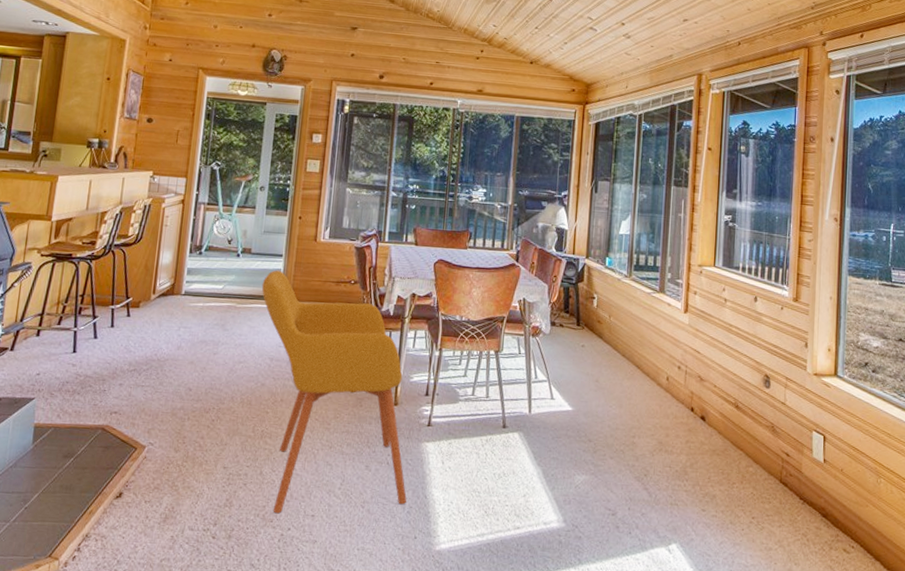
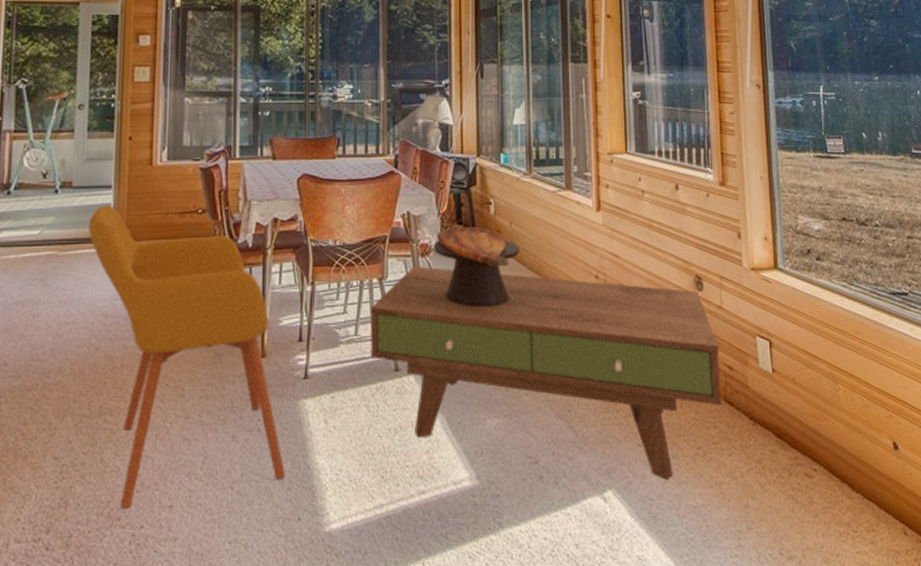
coffee table: none [484,344,779,541] -> present [371,266,723,480]
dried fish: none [543,315,616,384] -> present [433,227,520,308]

